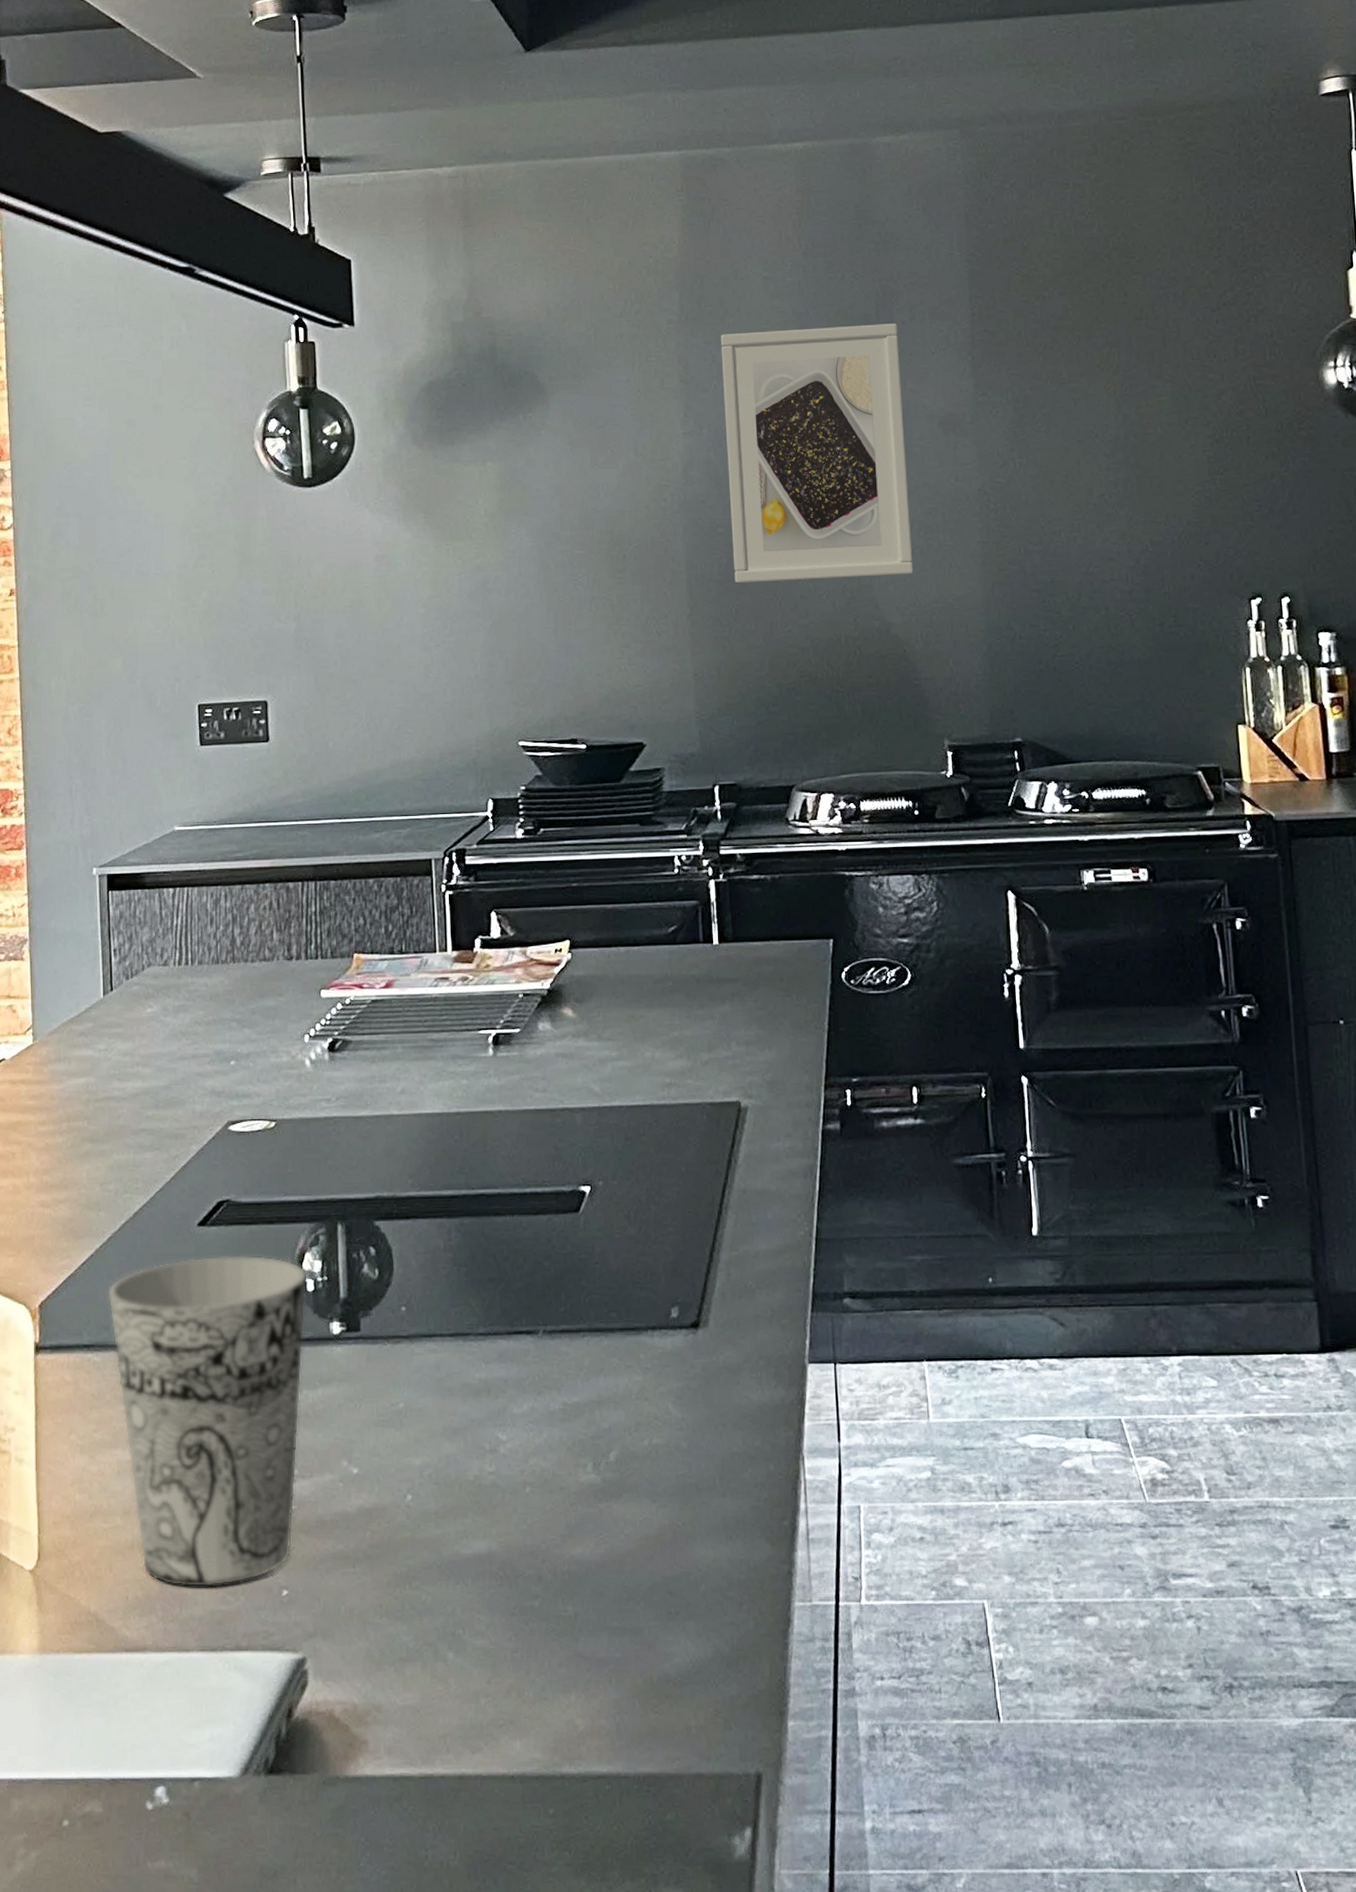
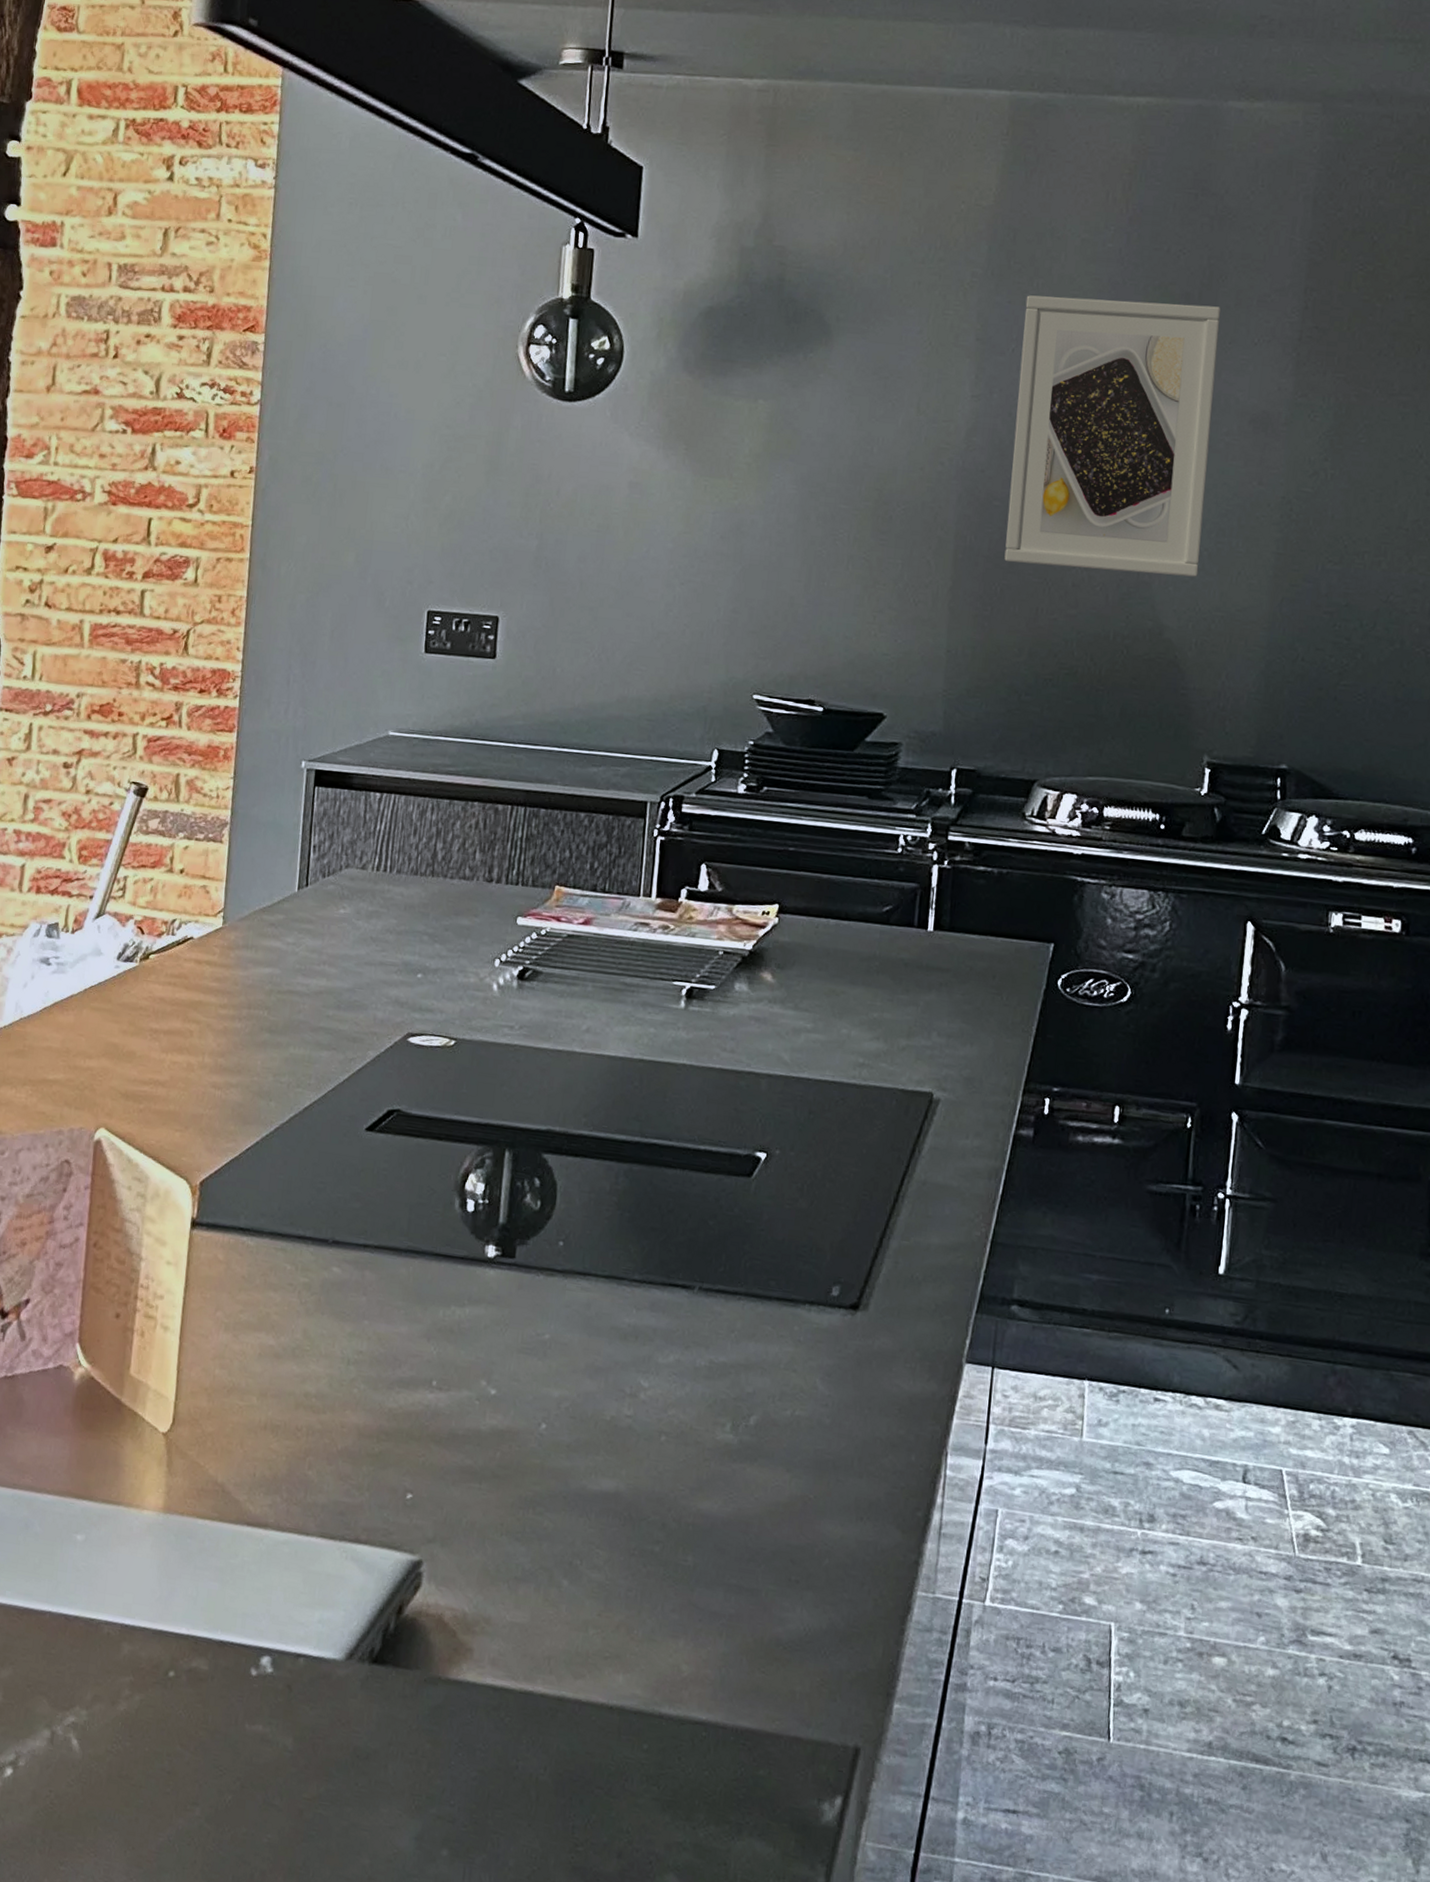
cup: present [107,1255,307,1588] -> none [268,1160,469,1481]

